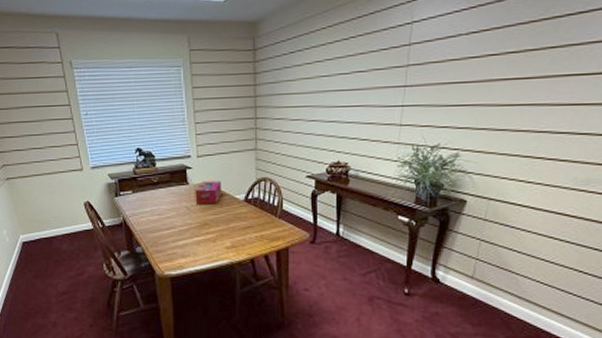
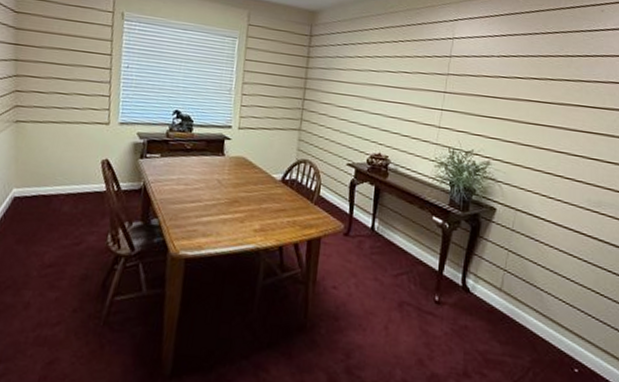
tissue box: present [195,181,222,205] -> none [228,154,260,181]

